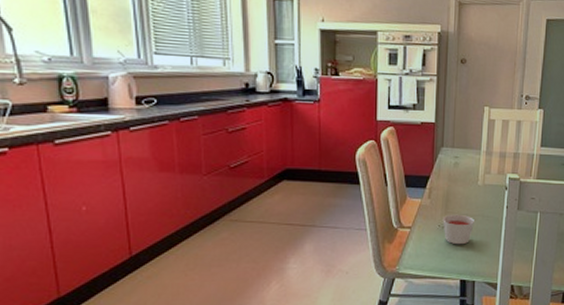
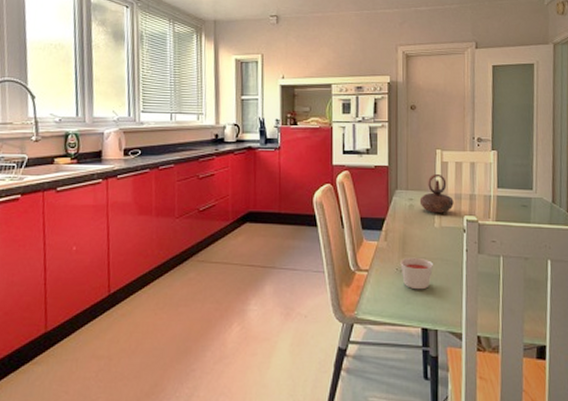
teapot: none [464,131,498,172] -> present [419,173,454,214]

